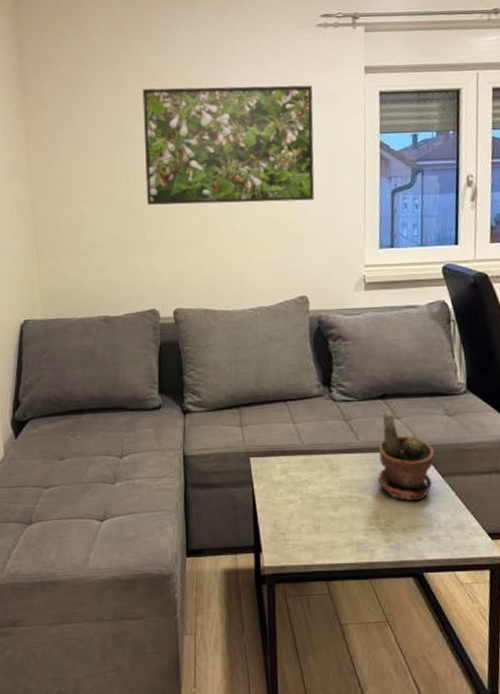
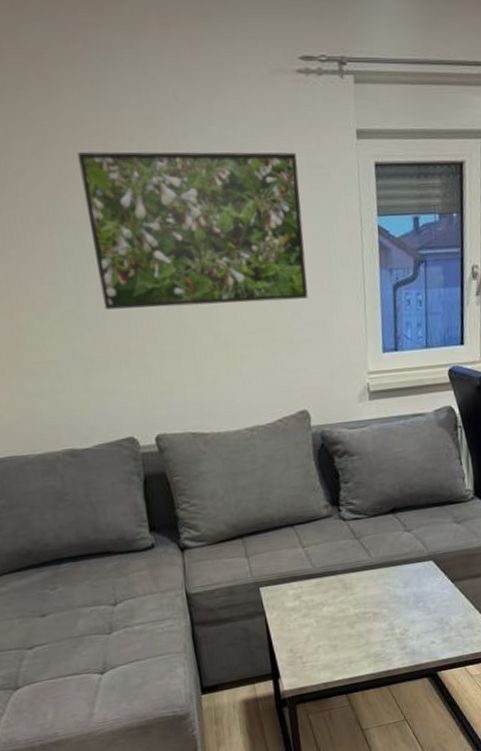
potted plant: present [377,411,435,502] -> none [390,524,445,610]

